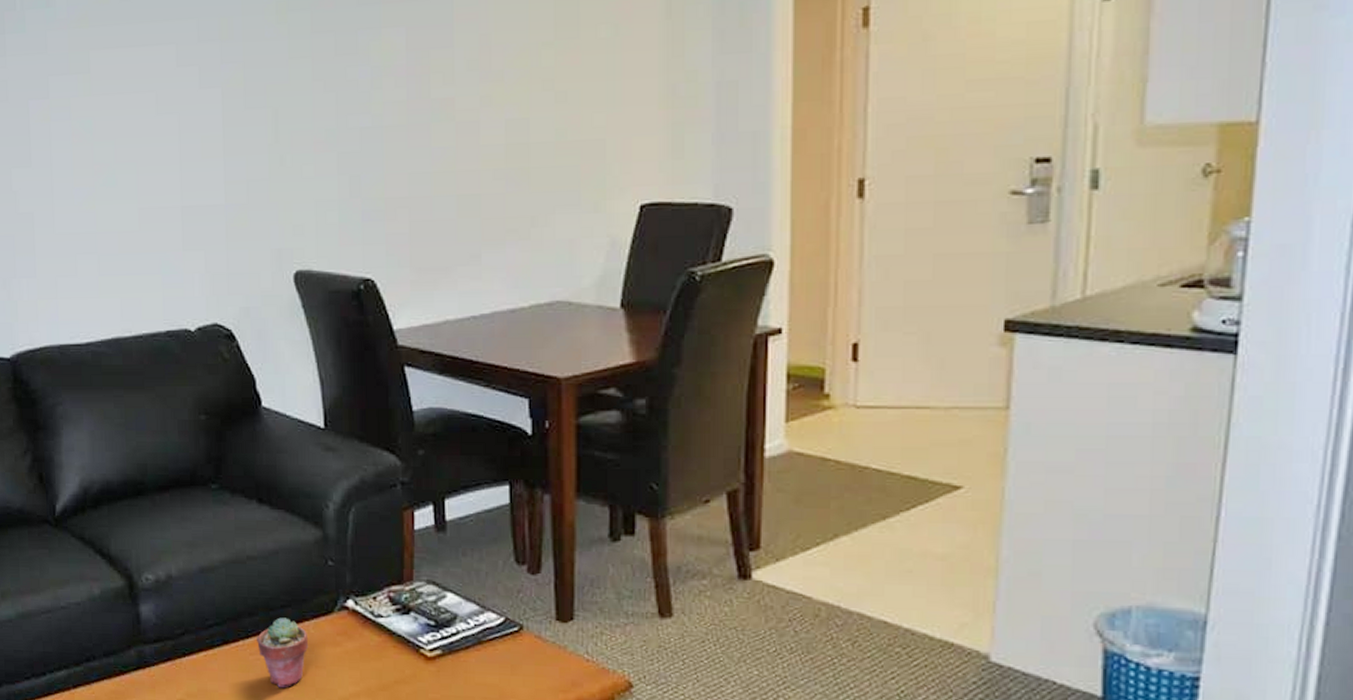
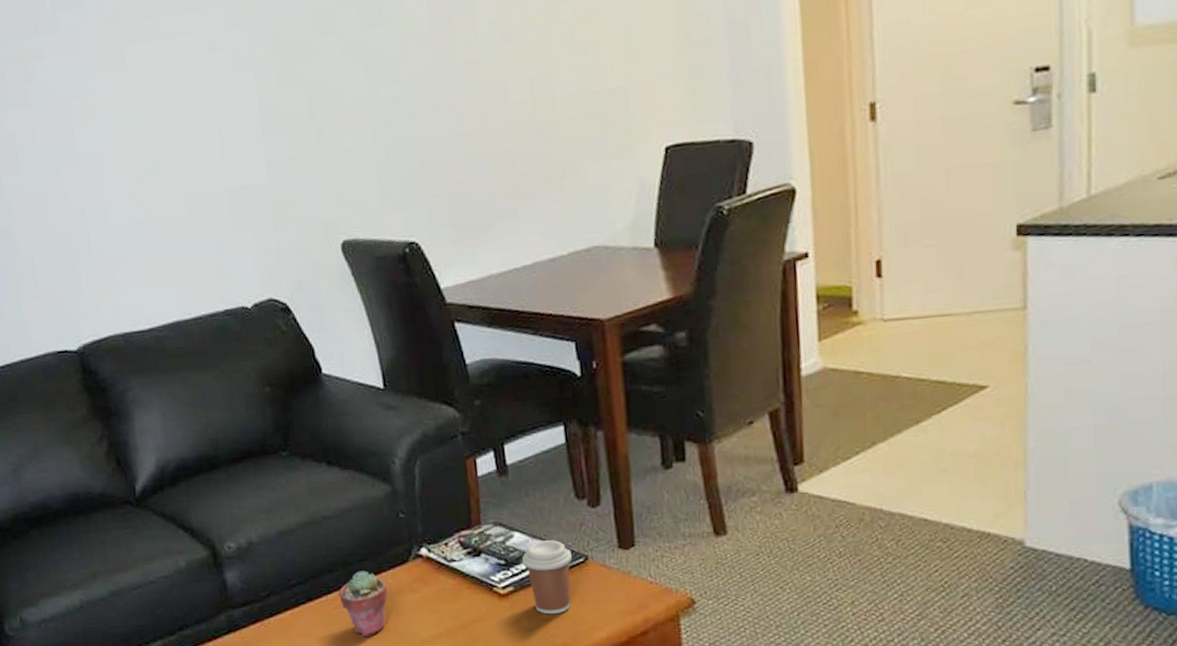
coffee cup: none [454,604,506,684] -> present [522,540,572,615]

